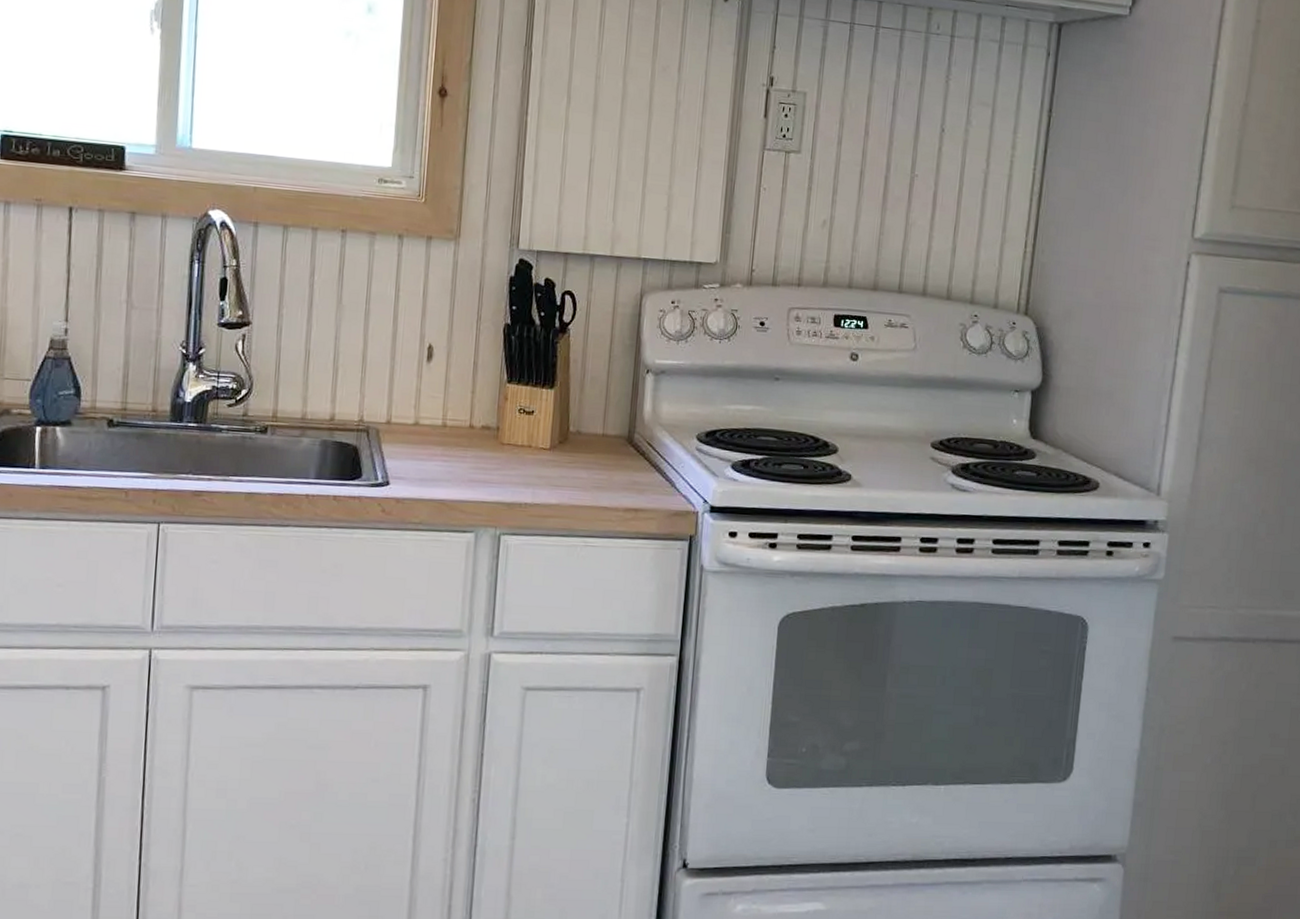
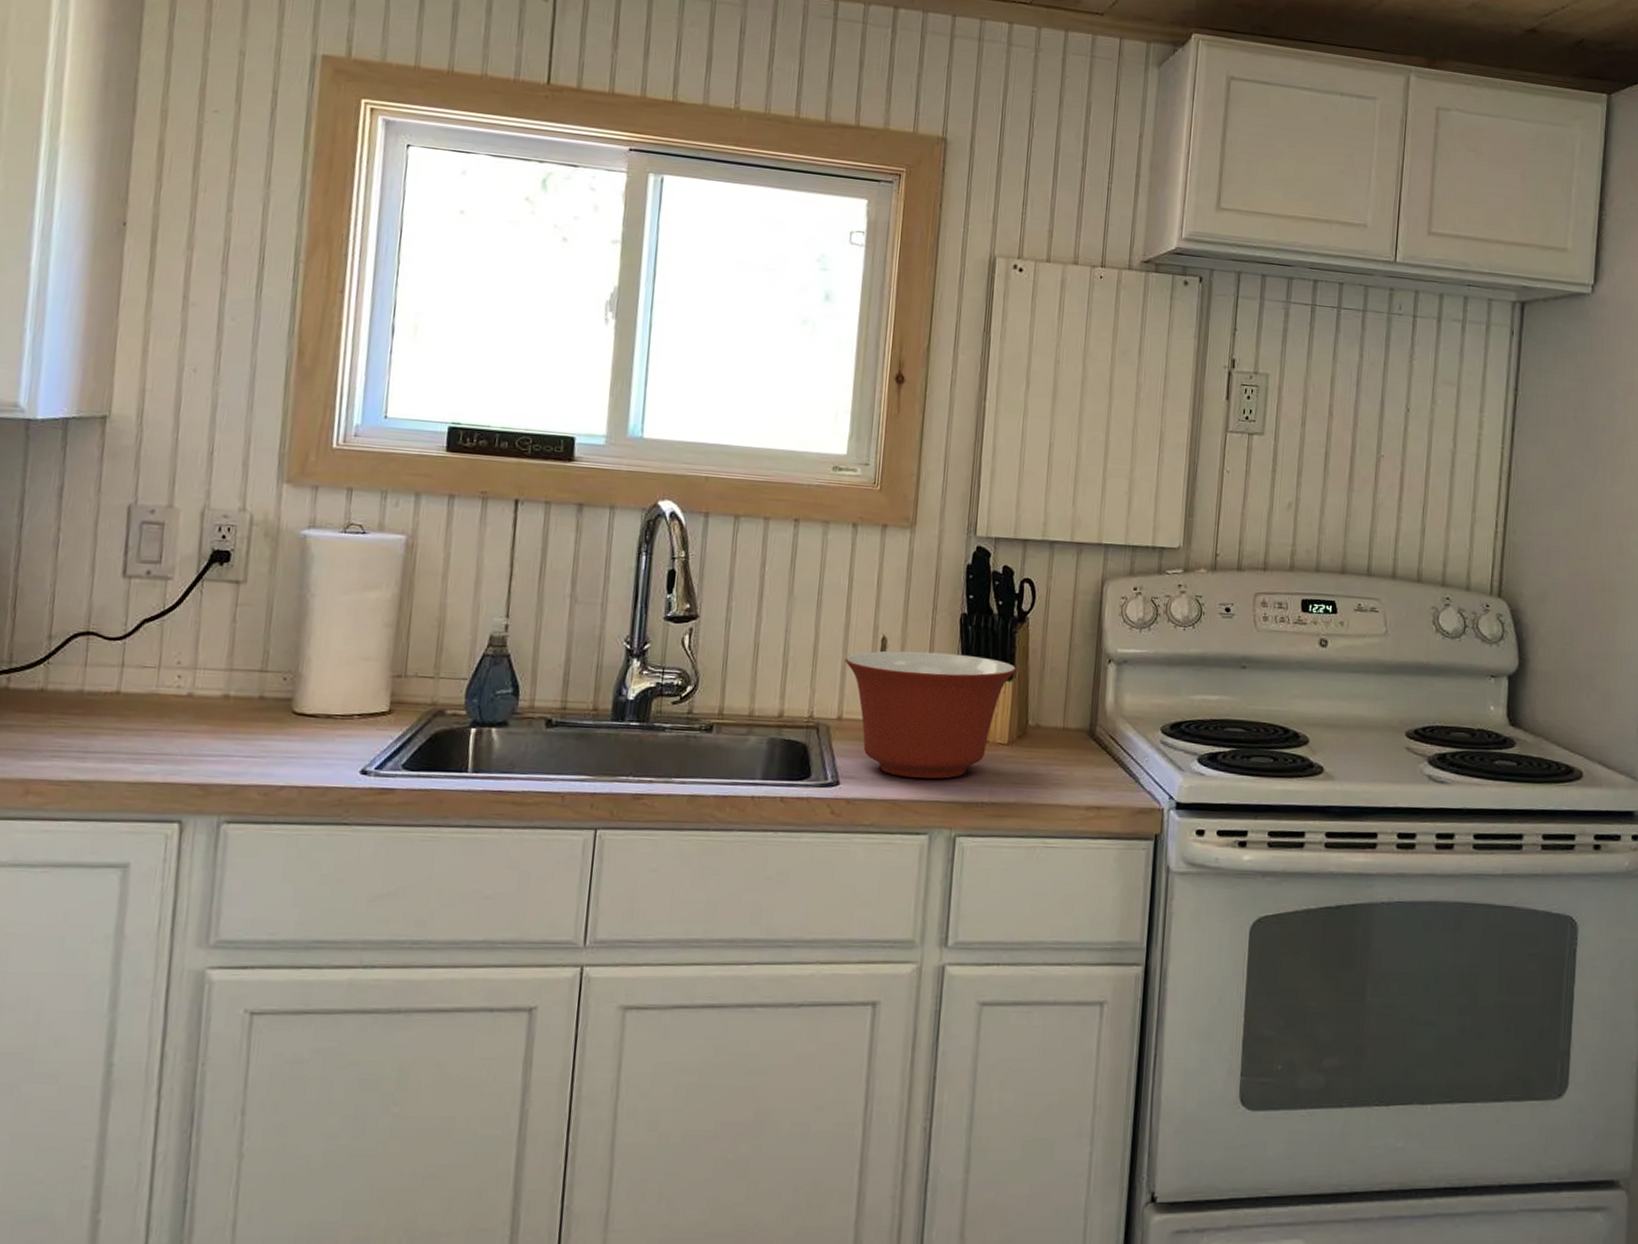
mixing bowl: none [393,358,559,481] -> present [845,651,1017,779]

